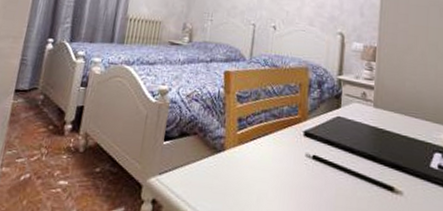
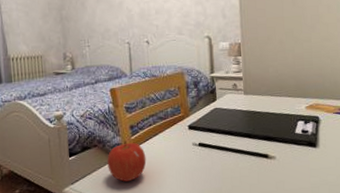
apple: none [203,134,250,186] -> present [107,140,147,182]

